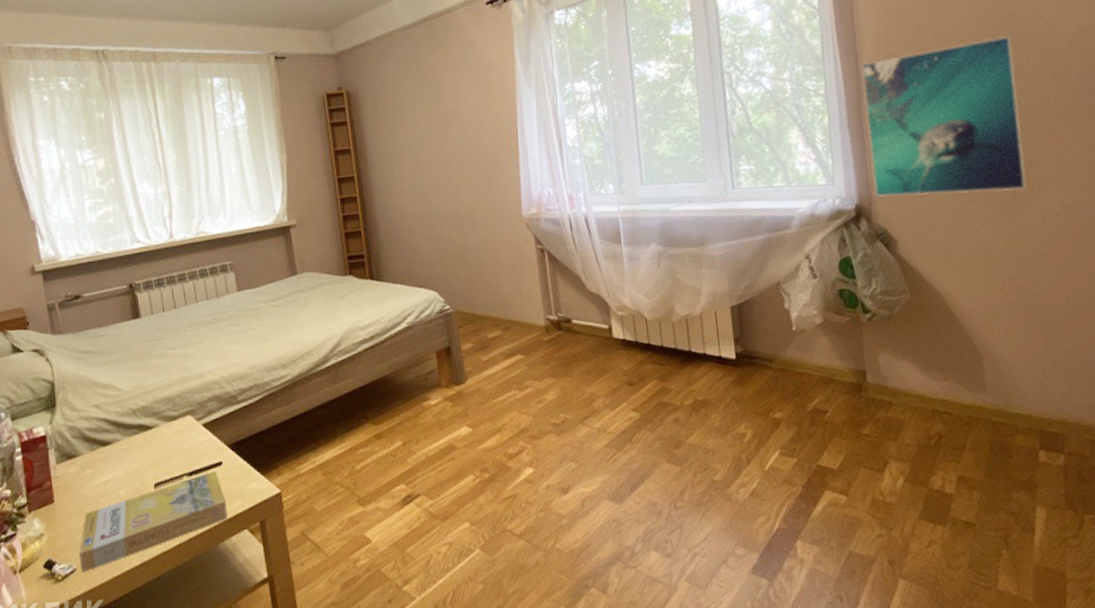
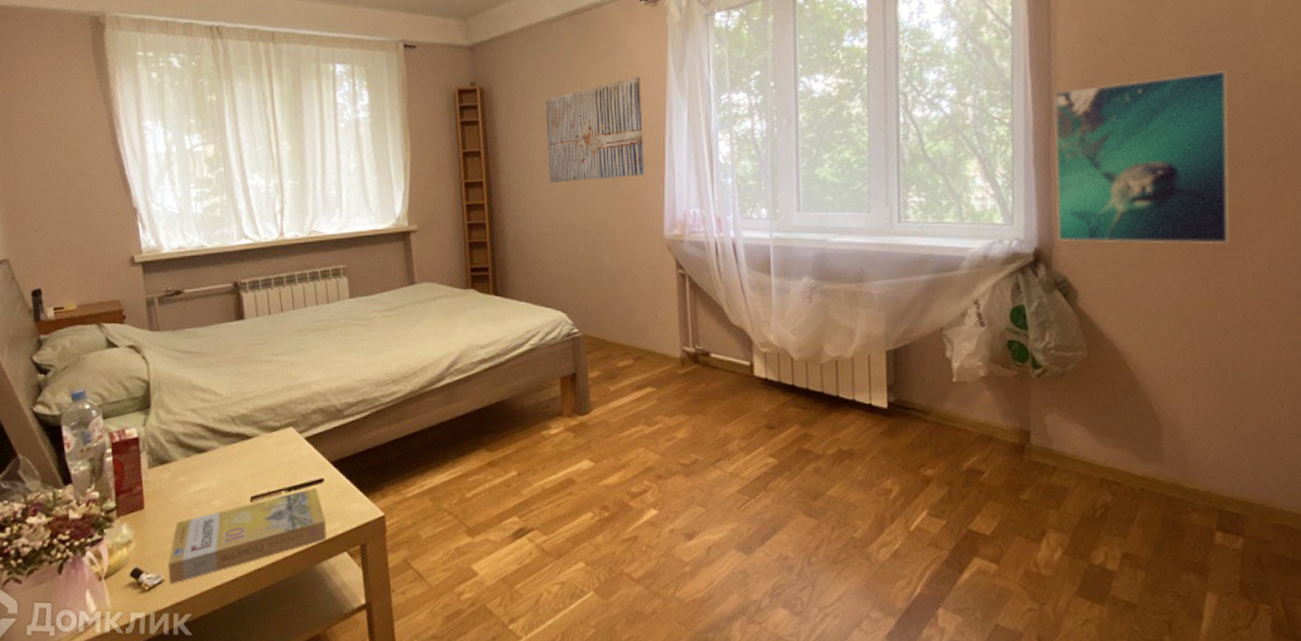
wall art: none [407,73,501,173] -> present [545,77,645,182]

